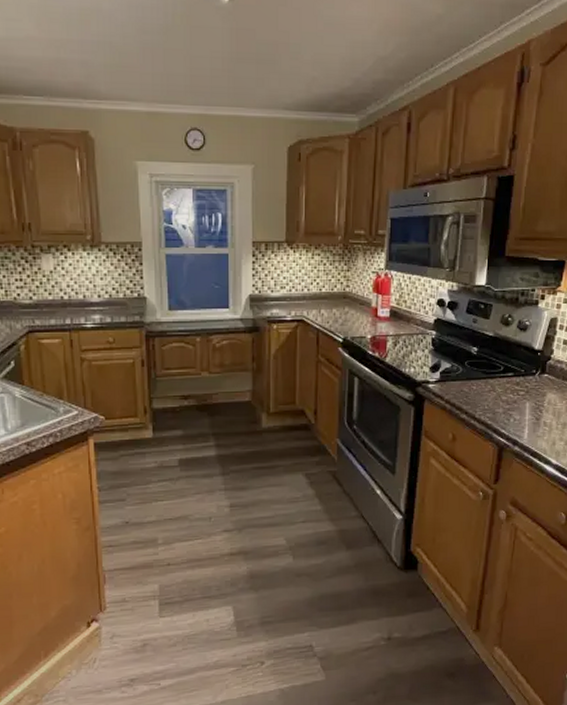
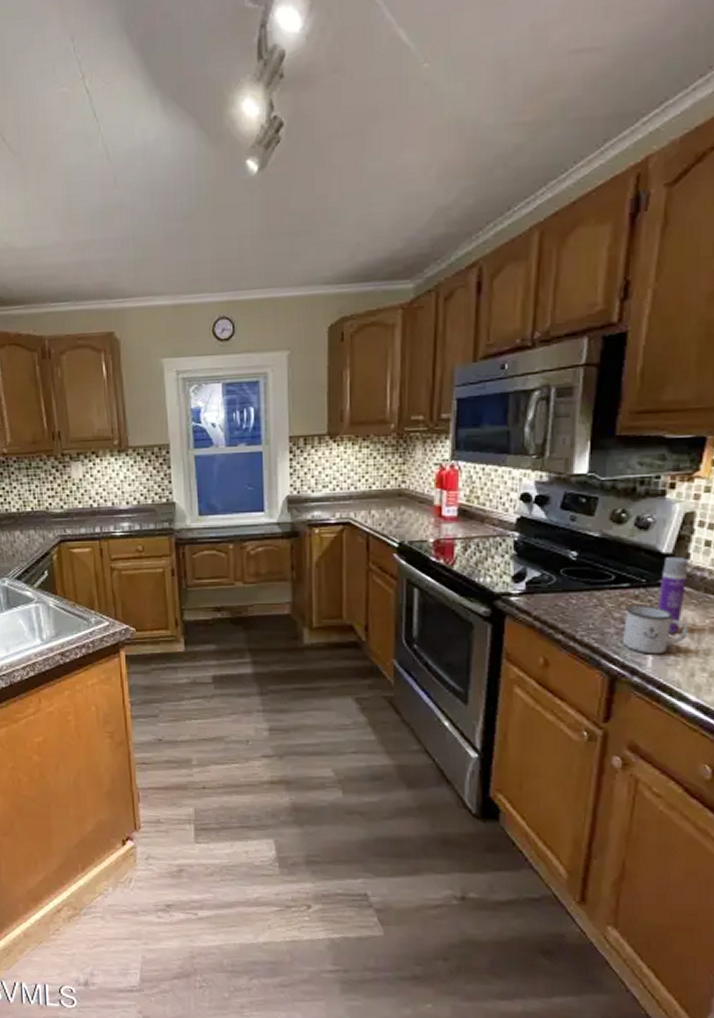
mug: none [508,390,552,429] -> present [623,606,689,655]
aerosol can: none [531,352,553,412] -> present [656,556,689,633]

